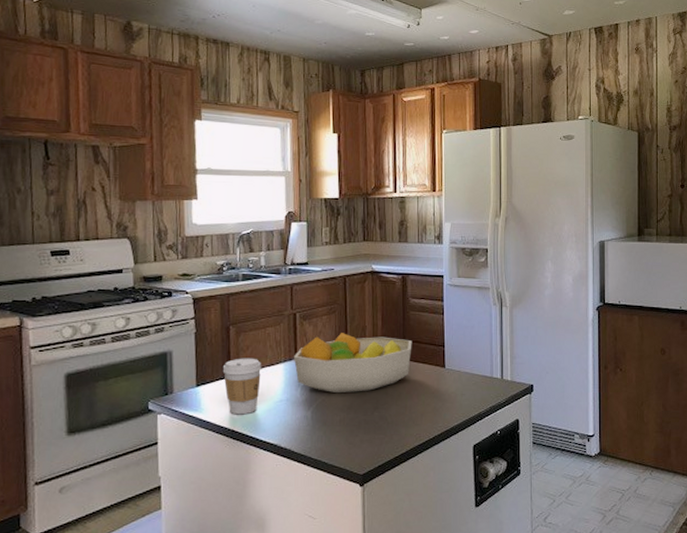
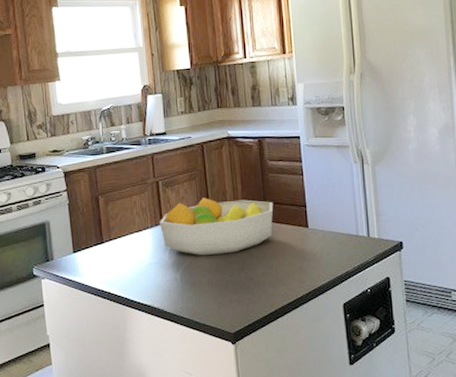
coffee cup: present [222,358,262,415] -> none [95,225,131,278]

